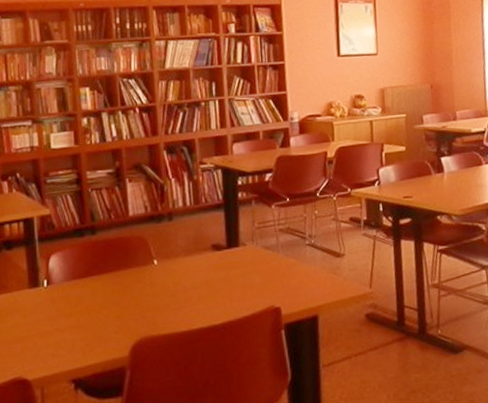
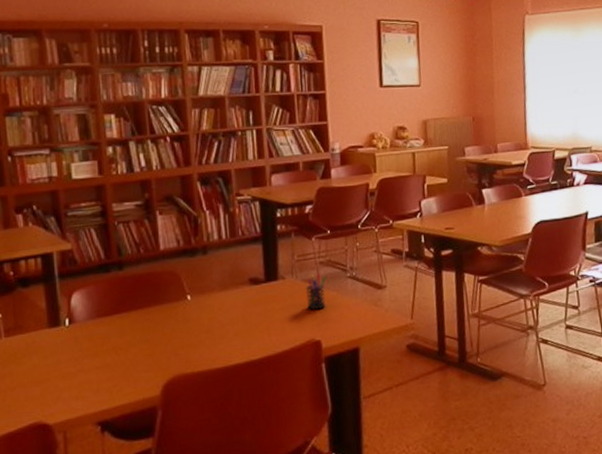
pen holder: none [265,240,287,277] -> present [305,273,328,310]

